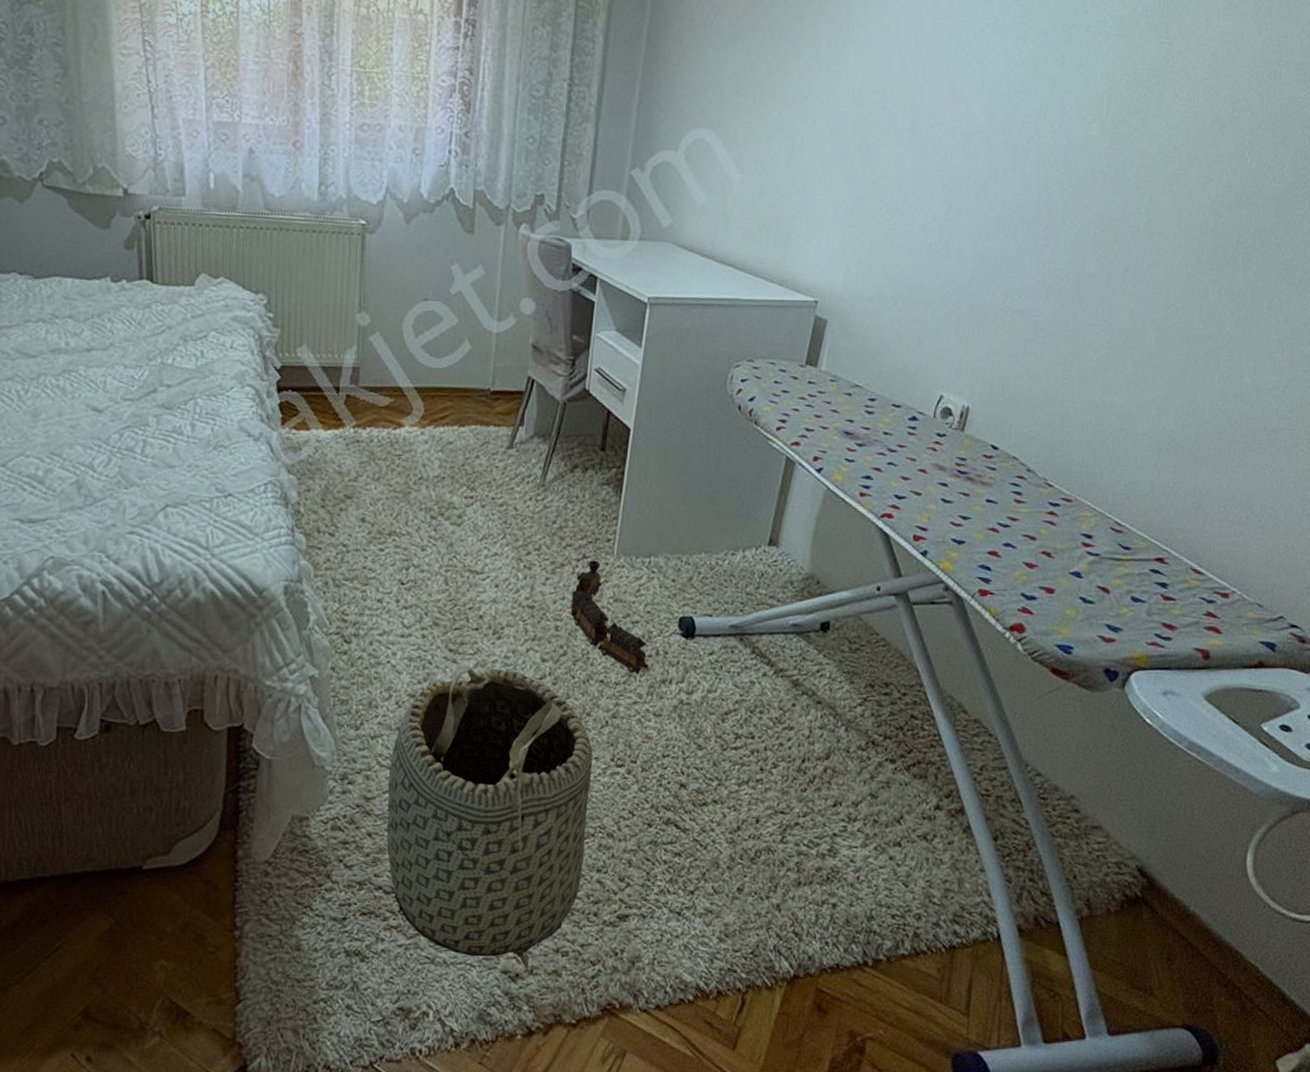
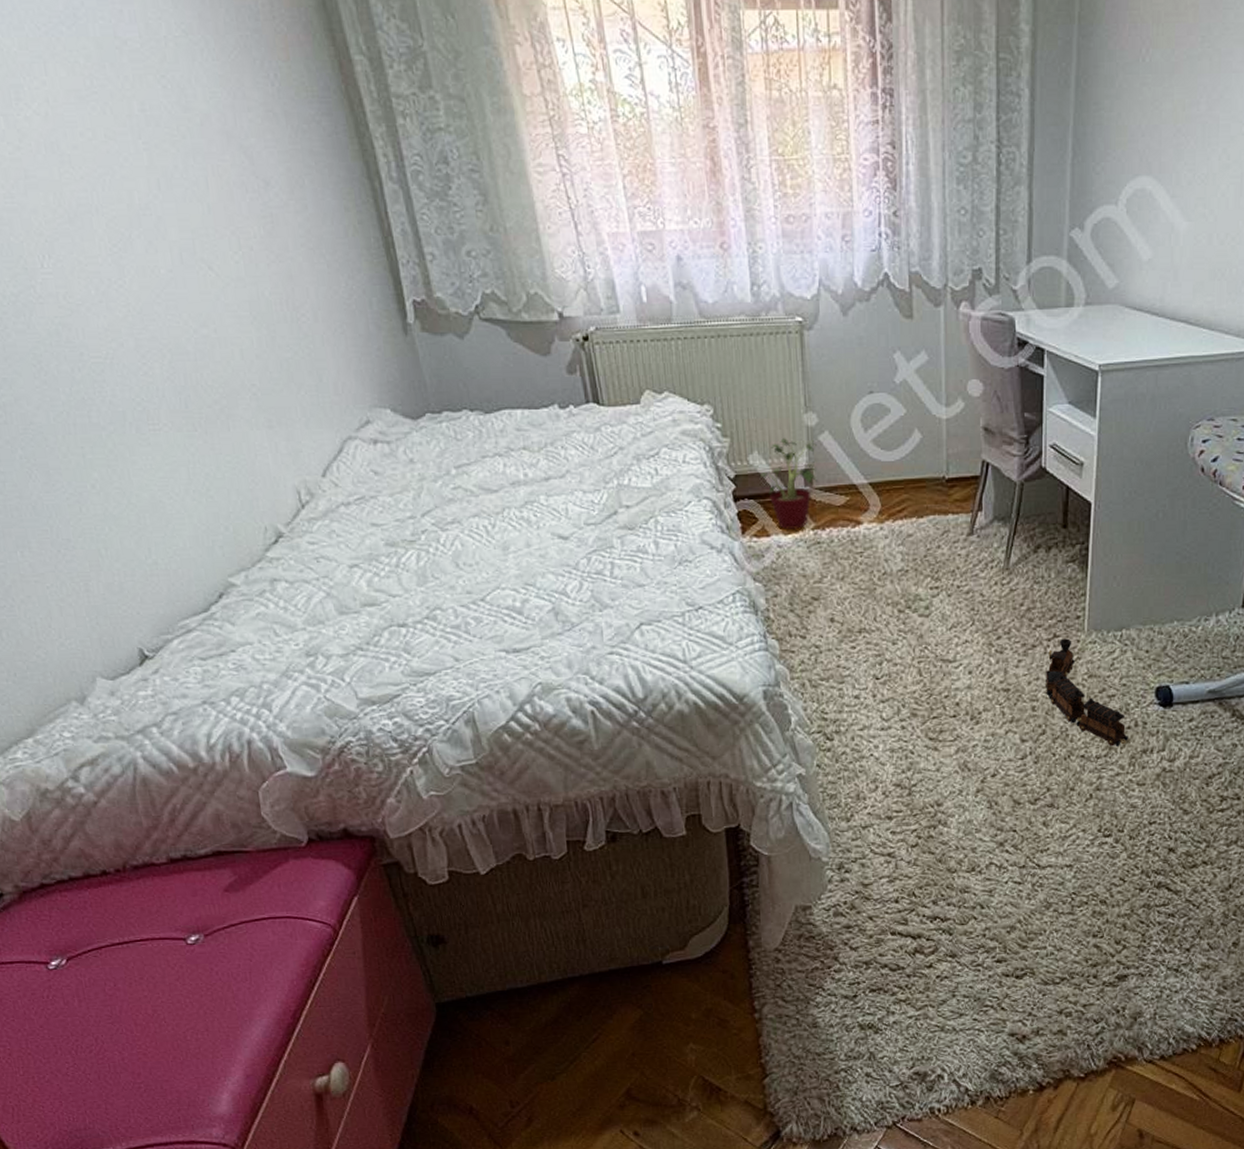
potted plant: none [305,335,366,425] -> present [759,438,818,529]
basket: present [386,665,594,968] -> none [882,752,1081,1030]

